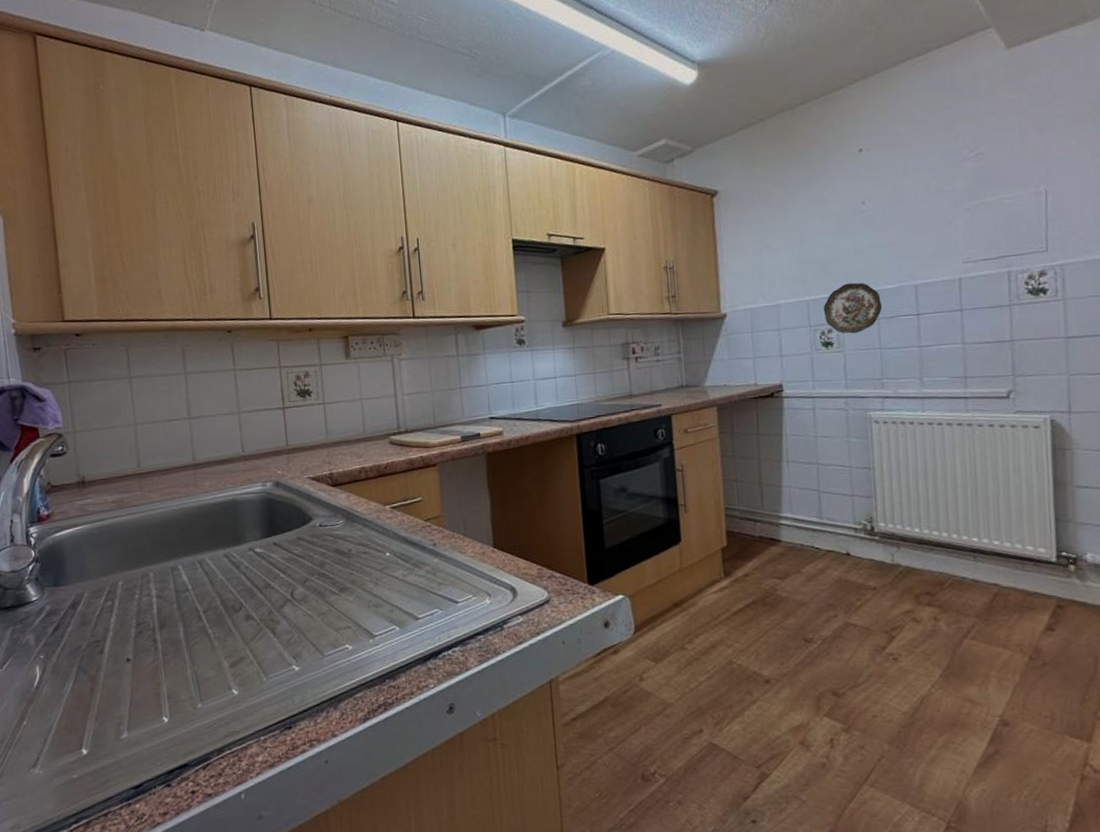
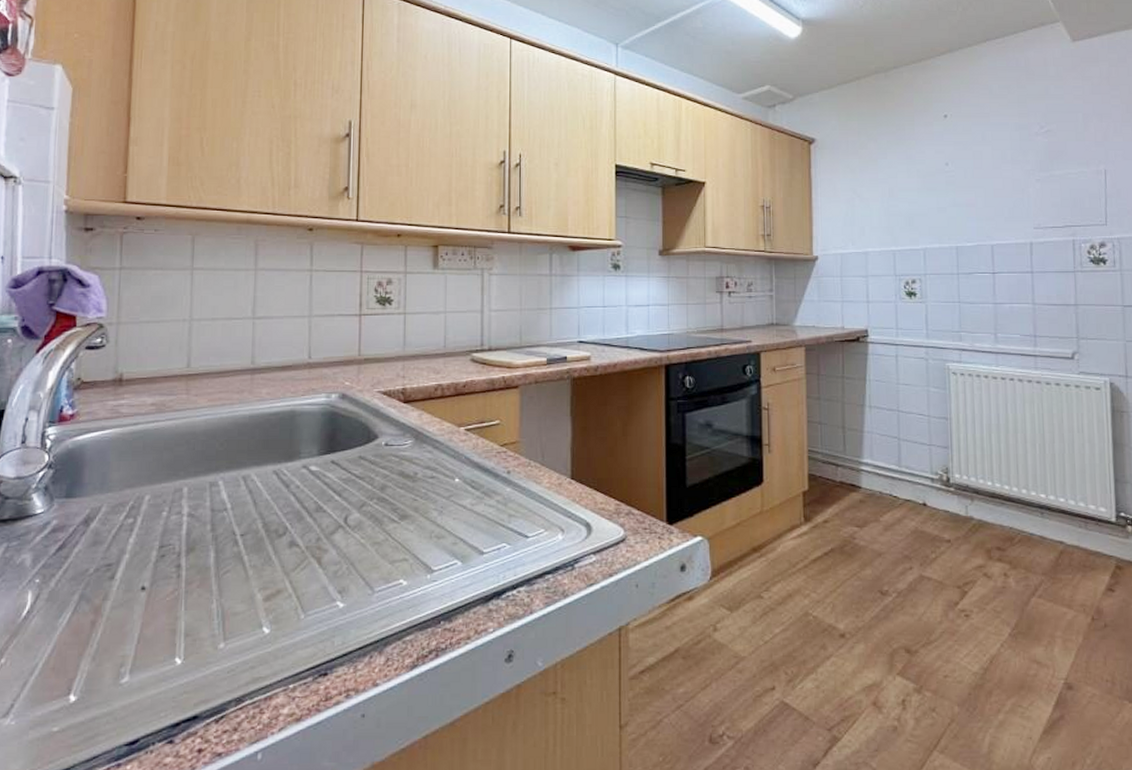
decorative plate: present [823,282,882,334] -> none [908,237,961,286]

